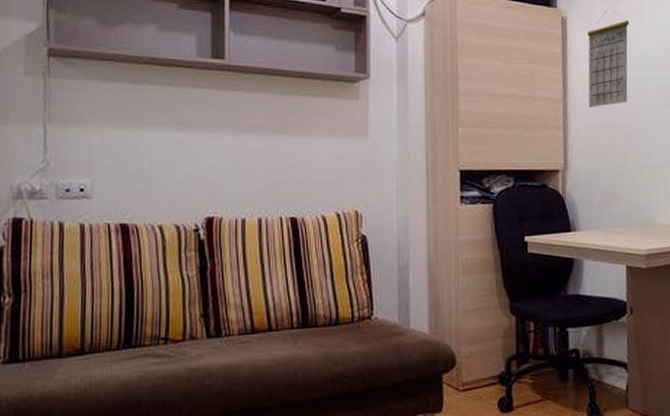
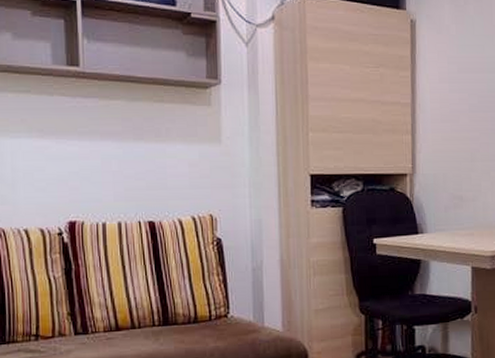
calendar: present [587,11,630,108] -> none [436,12,479,112]

